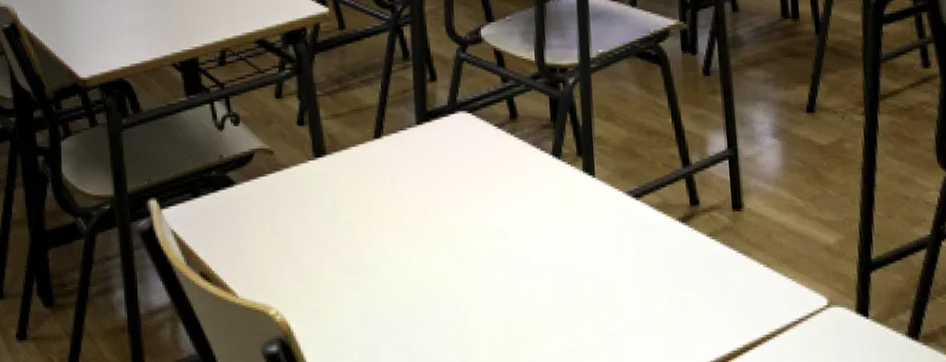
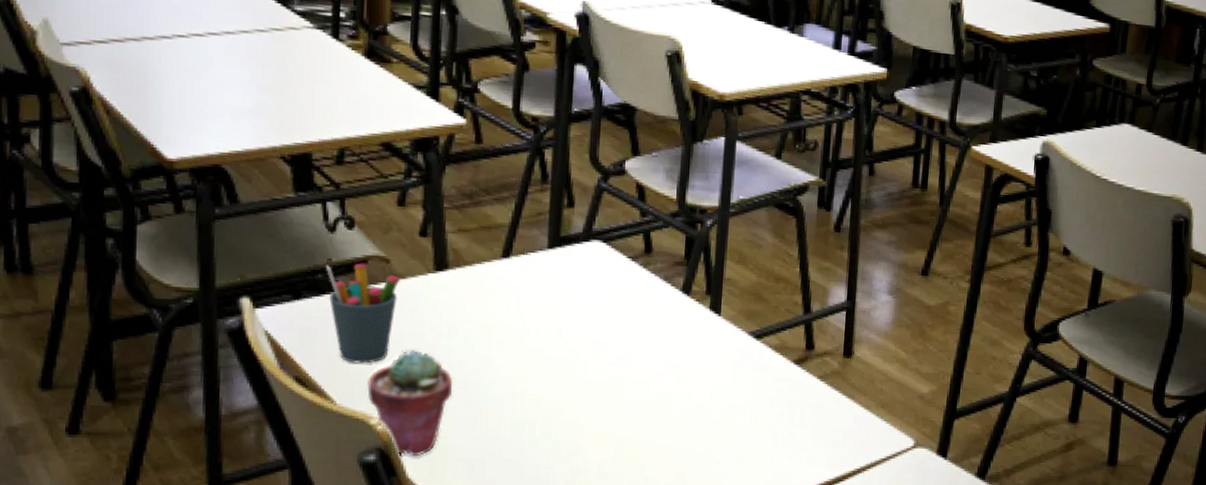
pen holder: none [217,156,283,255] -> present [325,263,399,364]
potted succulent: none [264,237,342,345] -> present [367,350,453,457]

